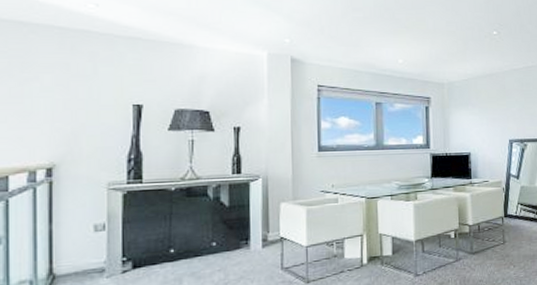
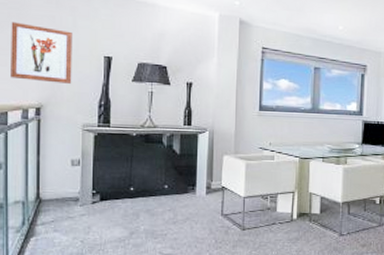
wall art: none [12,72,93,138] -> present [11,22,73,84]

